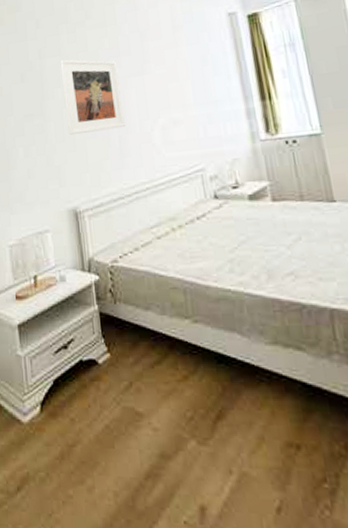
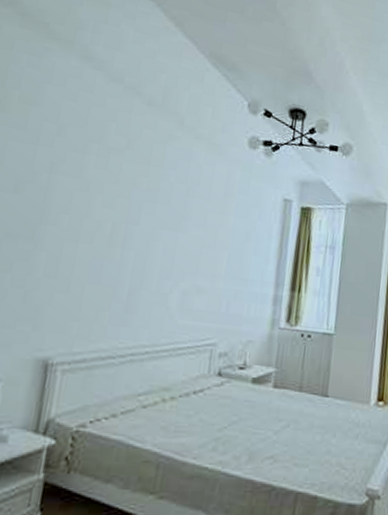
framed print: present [60,59,125,135] -> none [64,183,150,281]

